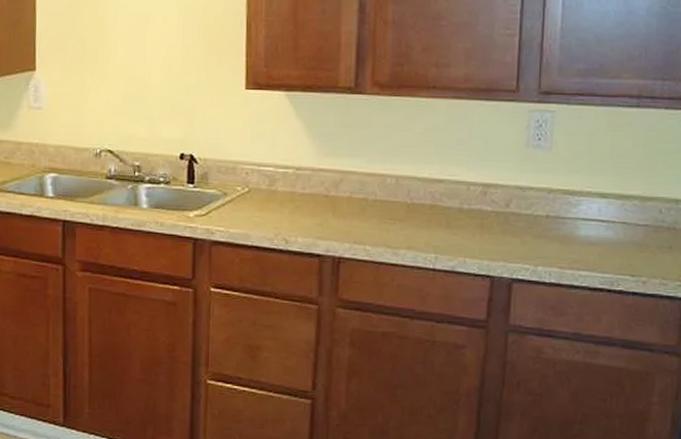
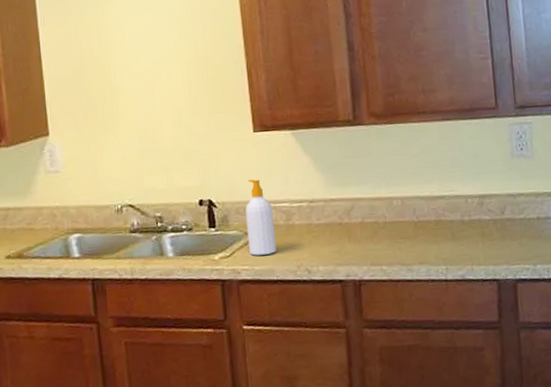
soap bottle: none [226,138,256,218] -> present [245,179,277,256]

